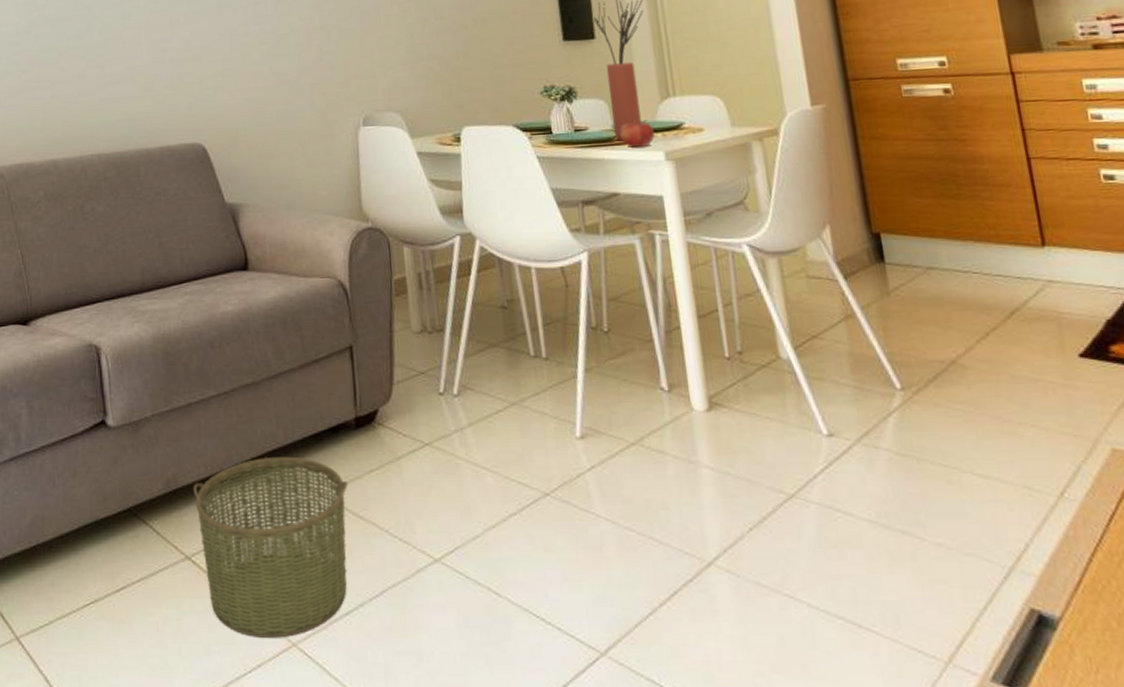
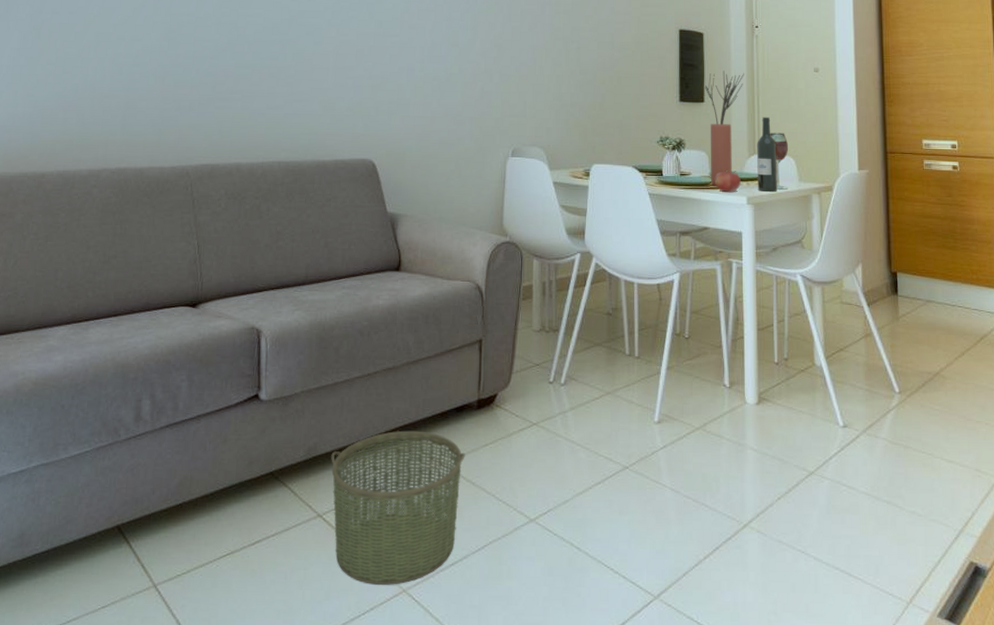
wine bottle: none [670,49,704,143] -> present [757,117,777,192]
wineglass: none [686,67,717,139] -> present [770,133,789,190]

